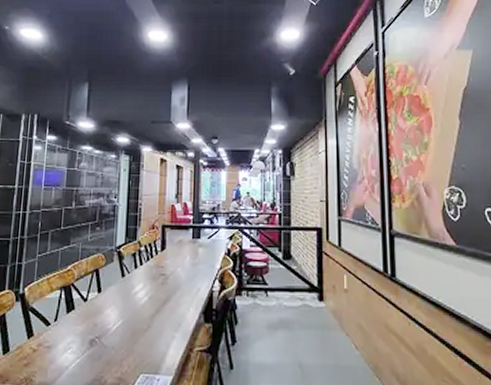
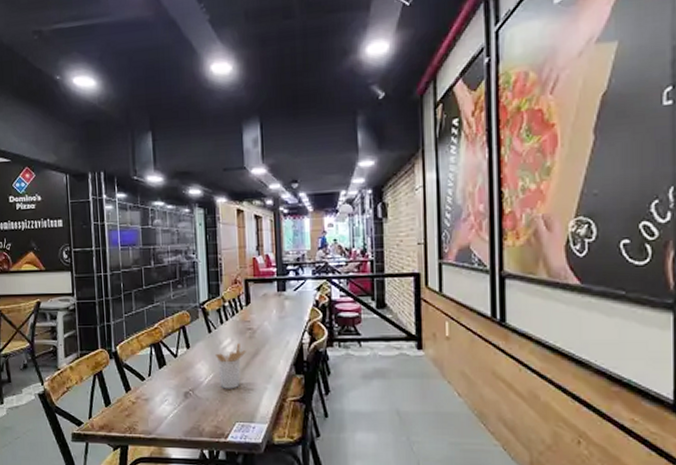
utensil holder: none [125,289,157,337] -> present [215,343,246,389]

